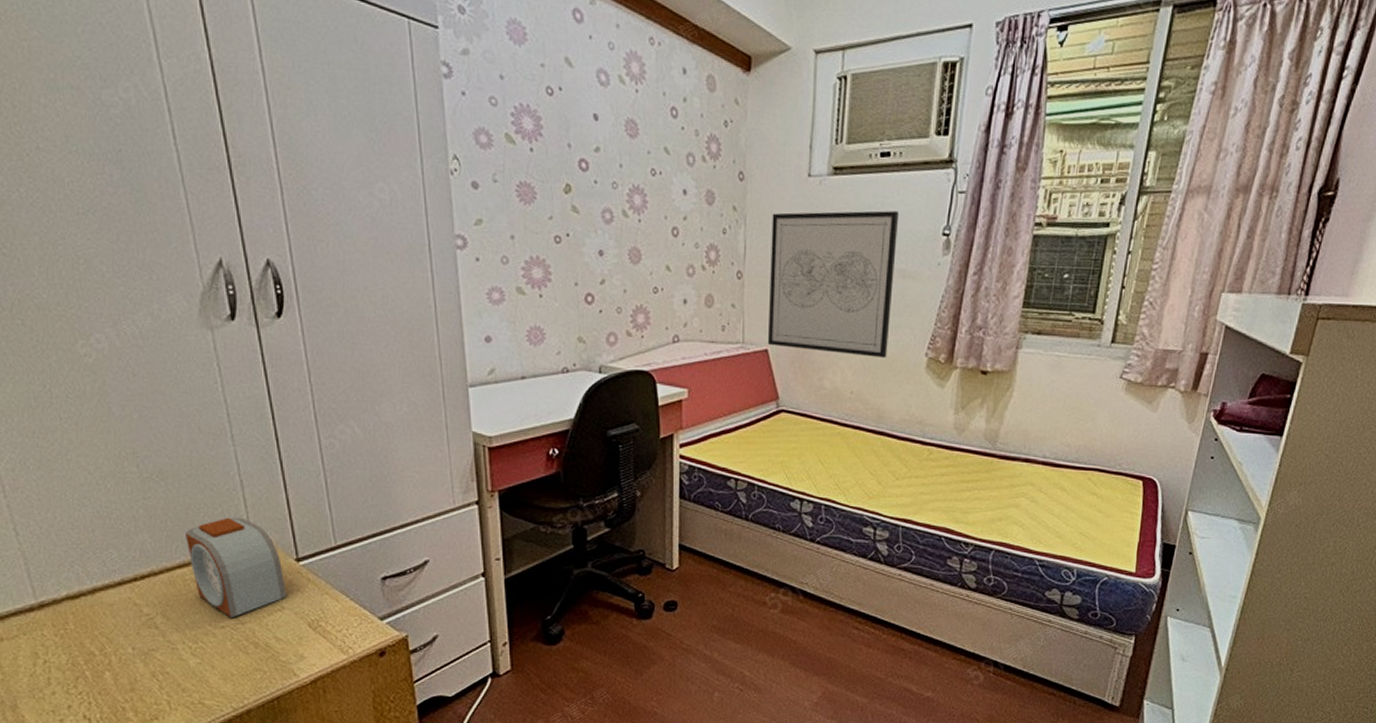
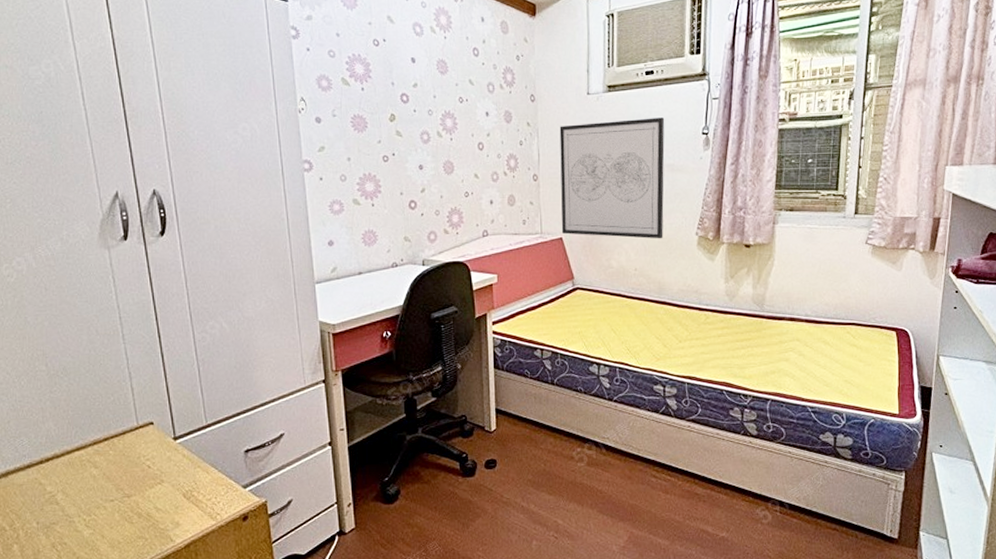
alarm clock: present [184,517,287,617] -> none [82,404,165,491]

